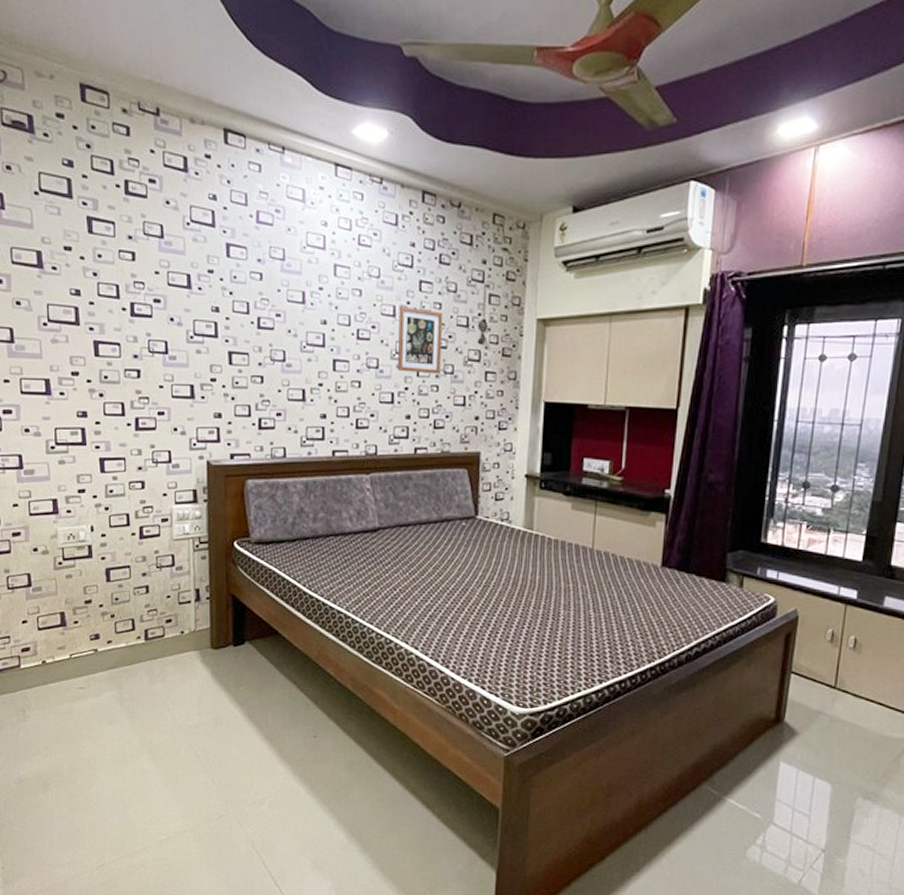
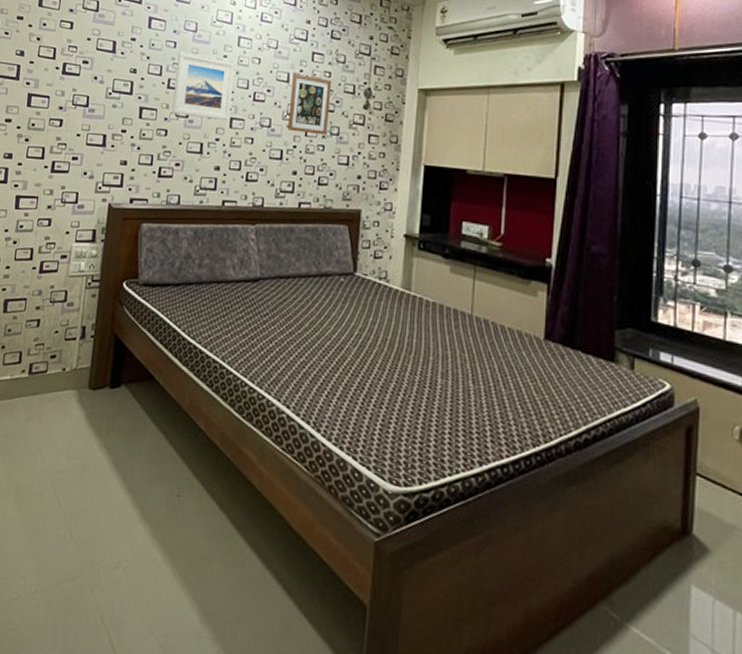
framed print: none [266,284,333,362] -> present [172,52,235,120]

